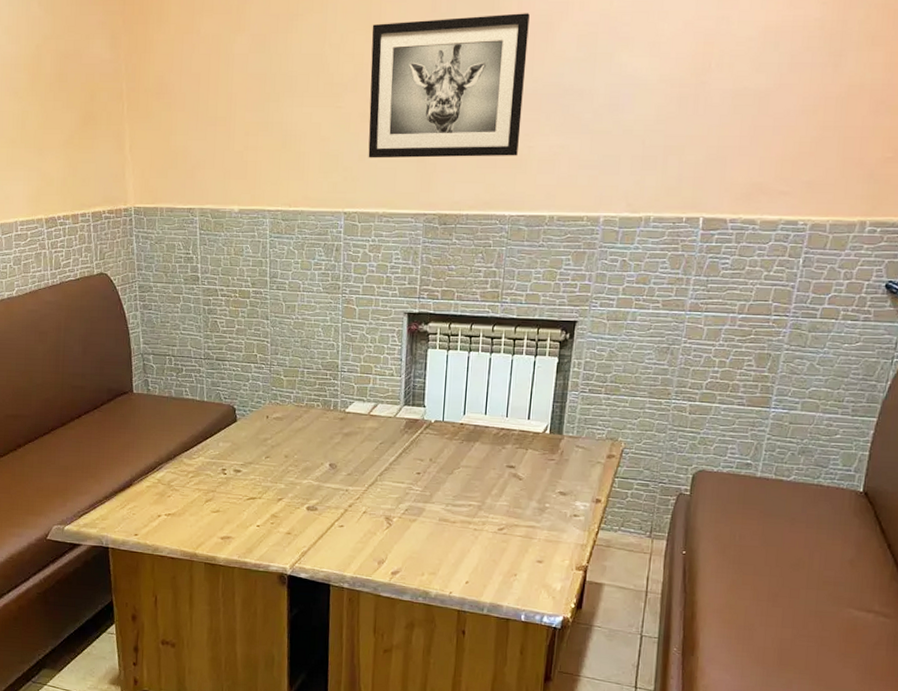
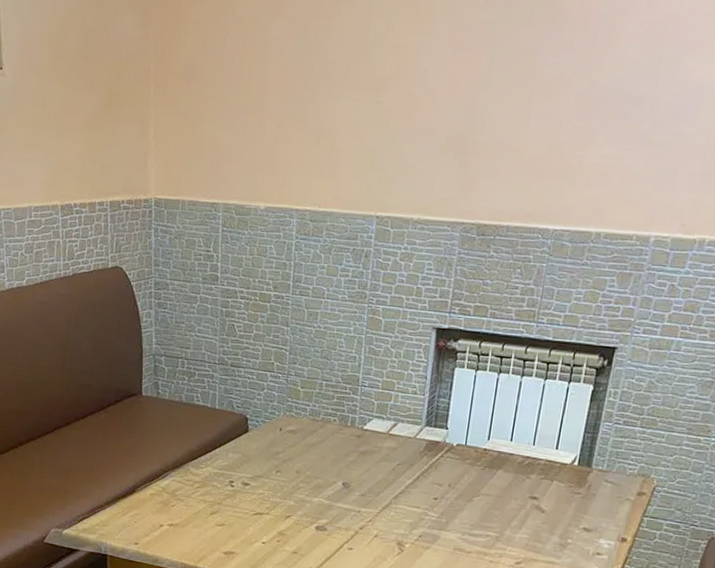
wall art: present [368,13,530,159] -> none [406,9,592,166]

